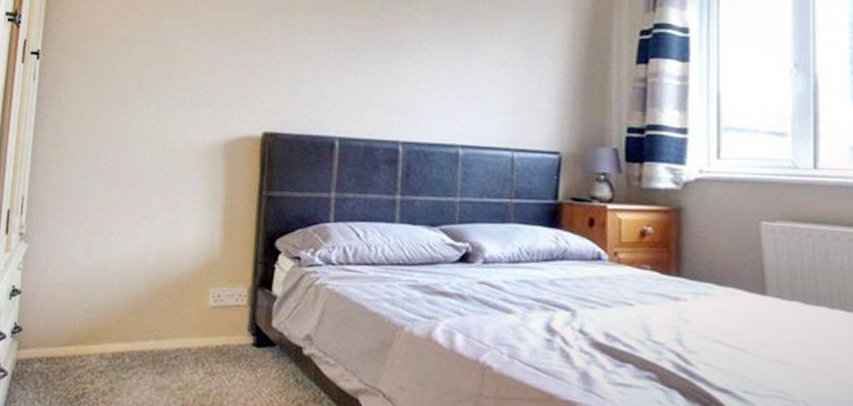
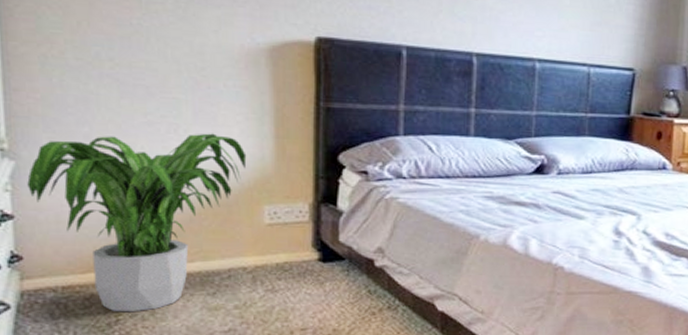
potted plant: none [34,220,200,387] -> present [27,133,247,313]

